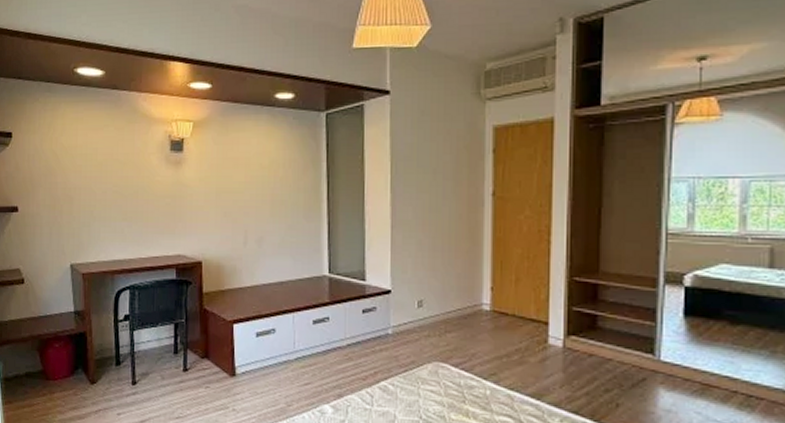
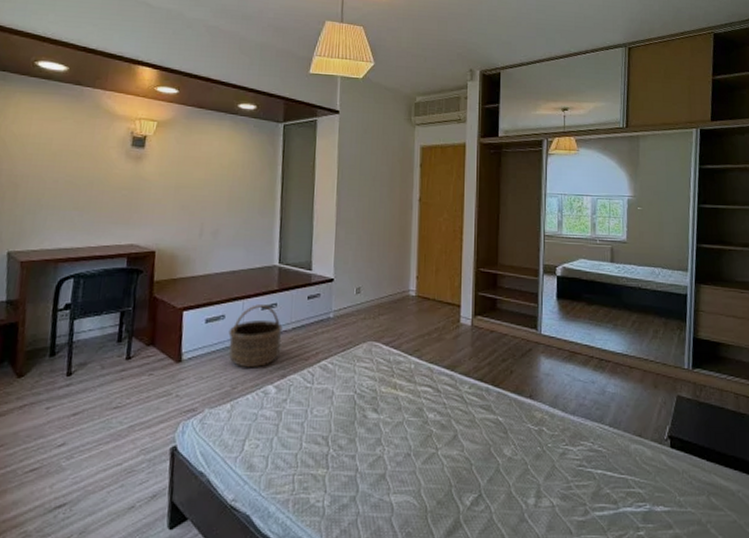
basket: none [280,318,337,386] -> present [228,305,283,368]

